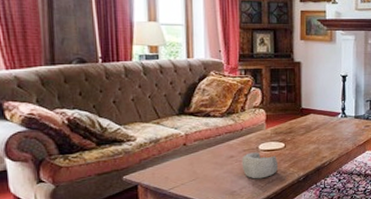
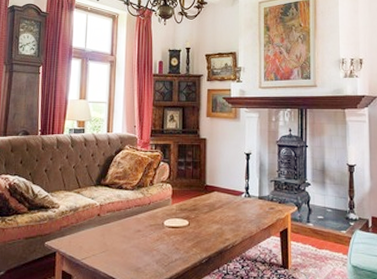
decorative bowl: present [241,152,278,179] -> none [147,228,181,257]

